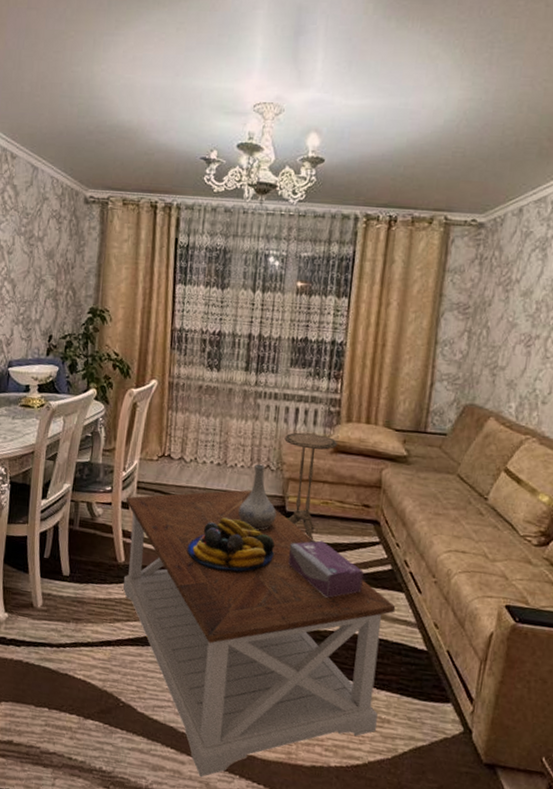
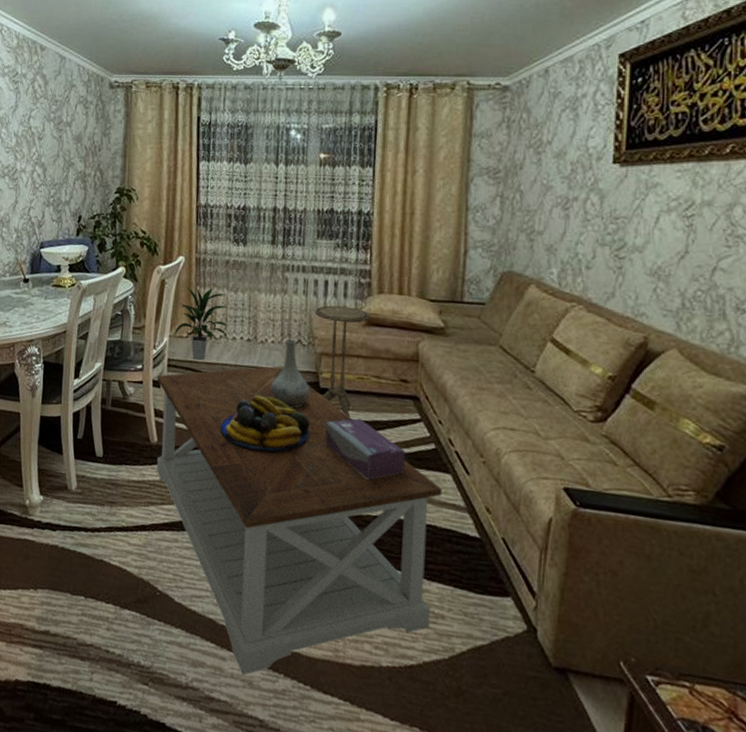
indoor plant: none [144,410,199,483] -> present [174,286,229,360]

